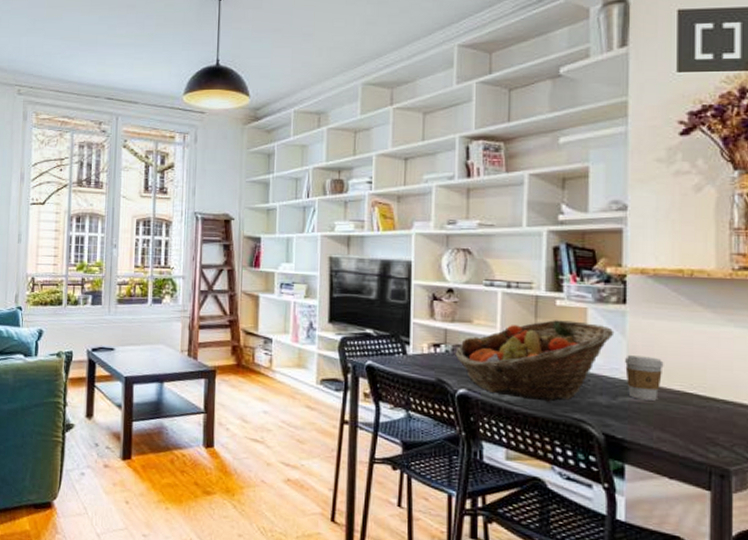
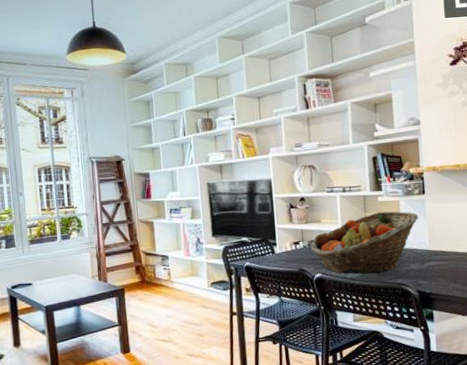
coffee cup: present [625,355,664,401] -> none [427,230,453,263]

